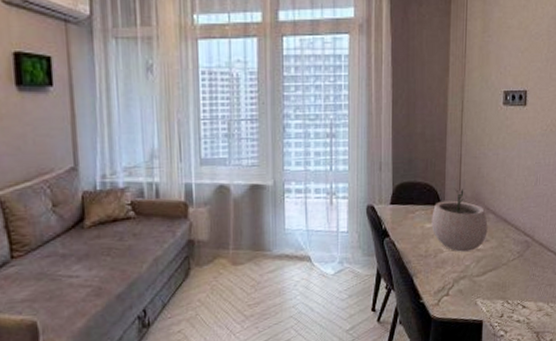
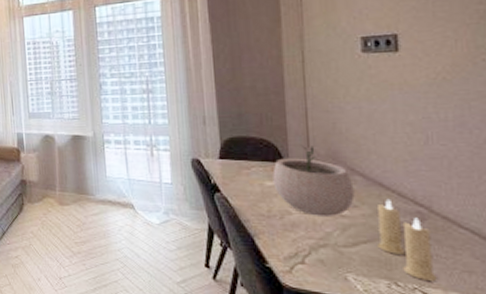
candle: none [498,233,532,297] -> present [376,200,437,282]

